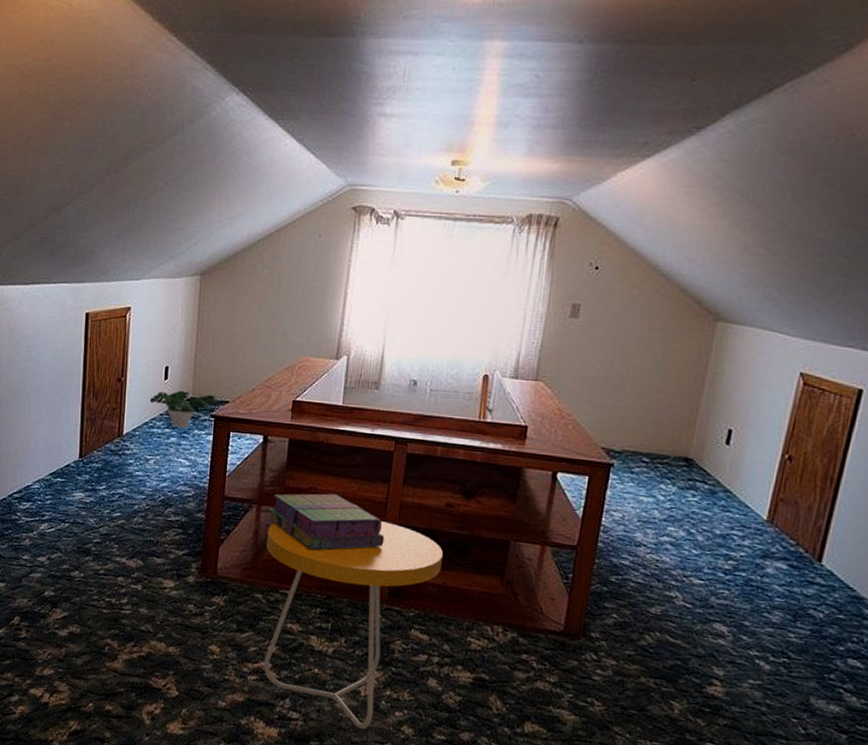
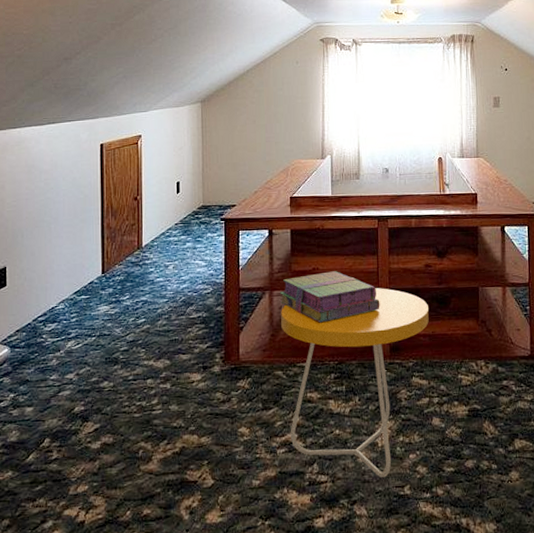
potted plant: present [149,390,222,428] -> none [164,200,230,233]

